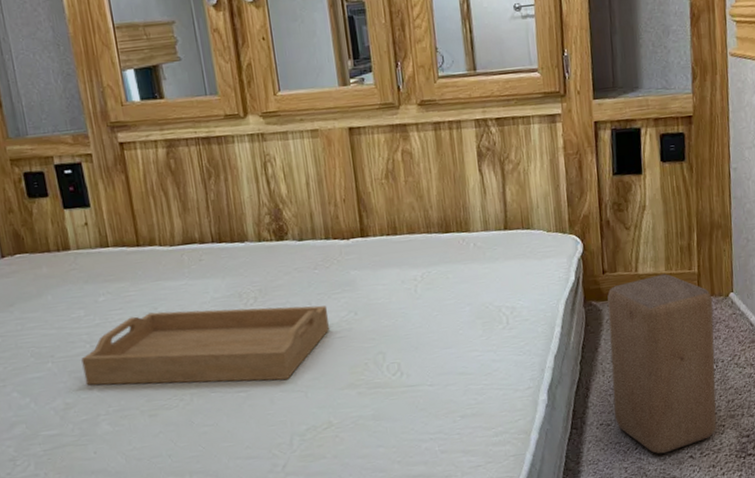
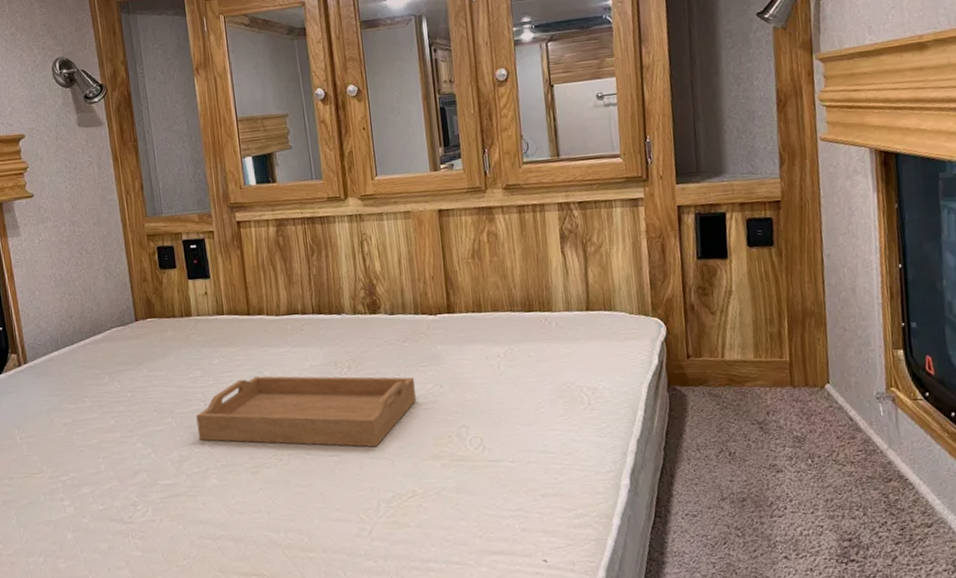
stool: present [607,274,717,454] -> none [692,361,814,551]

